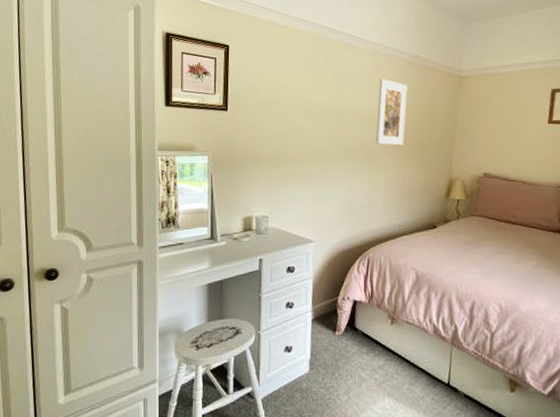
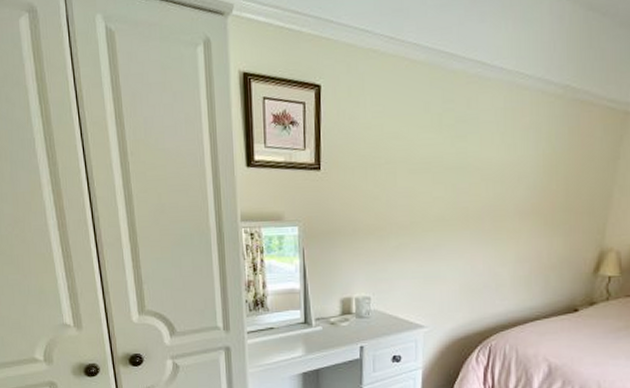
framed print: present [375,78,408,146] -> none [506,120,552,209]

